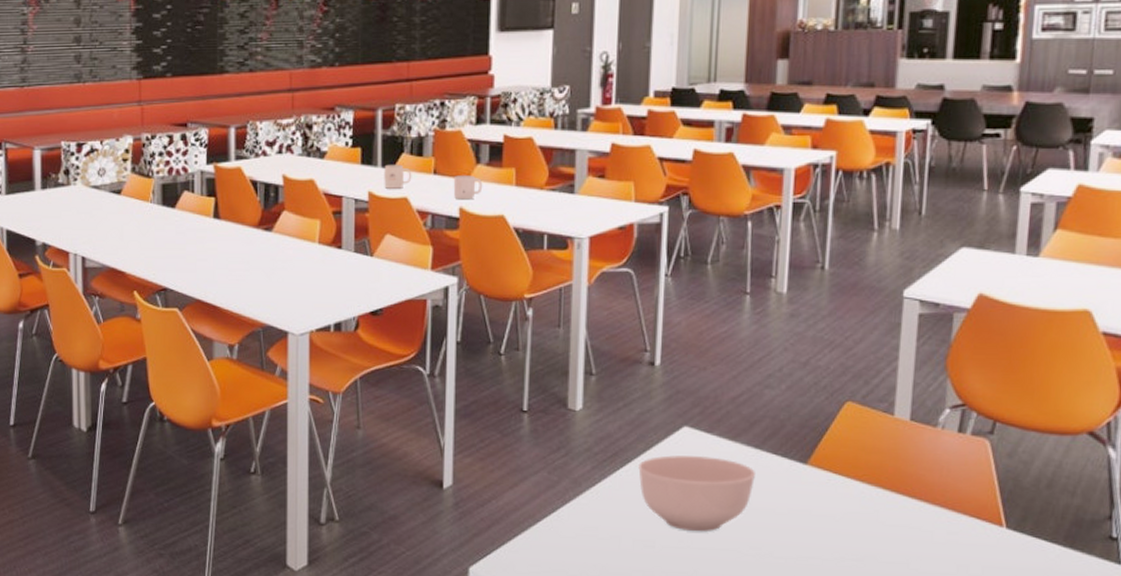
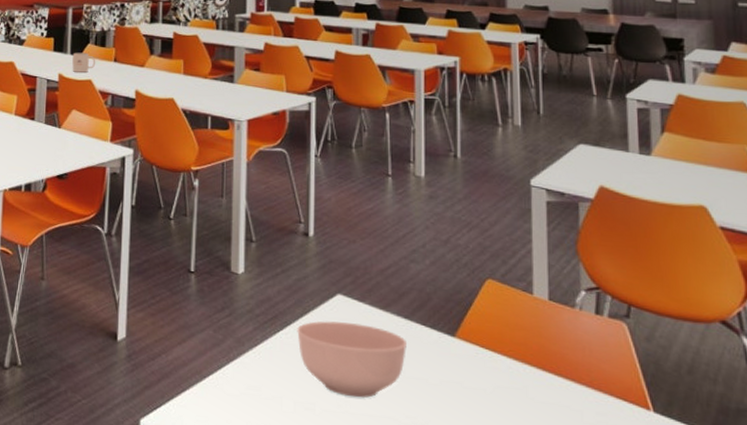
mug: present [453,175,483,200] -> none [130,64,156,84]

